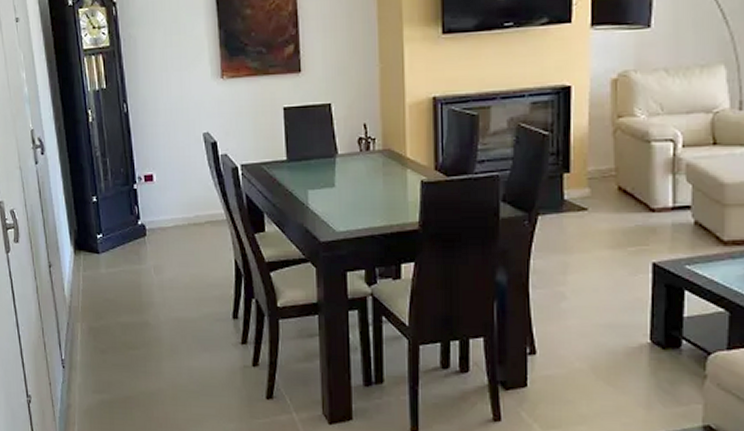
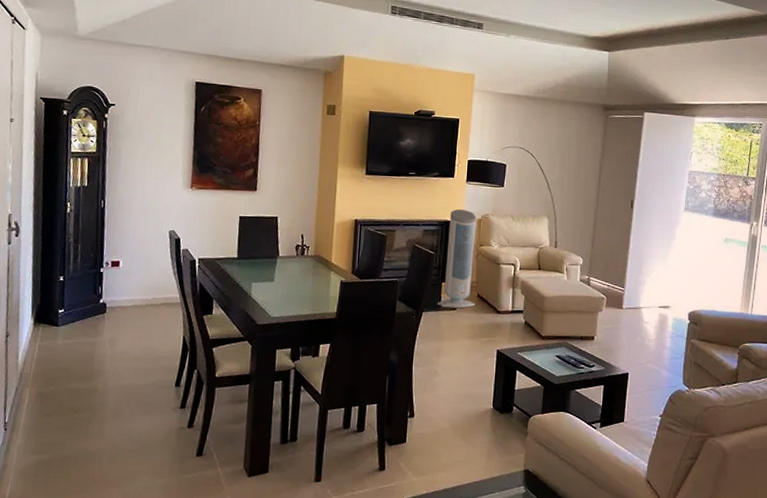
air purifier: none [558,68,616,208] -> present [437,209,476,309]

